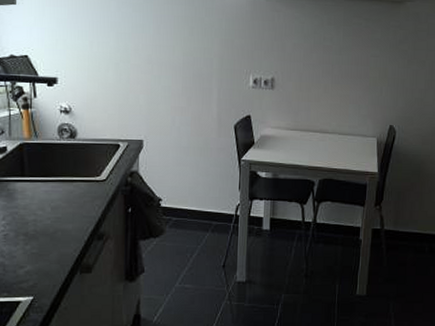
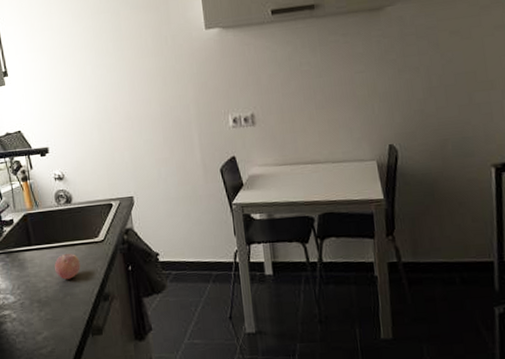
fruit: none [48,188,77,215] -> present [54,253,81,280]

